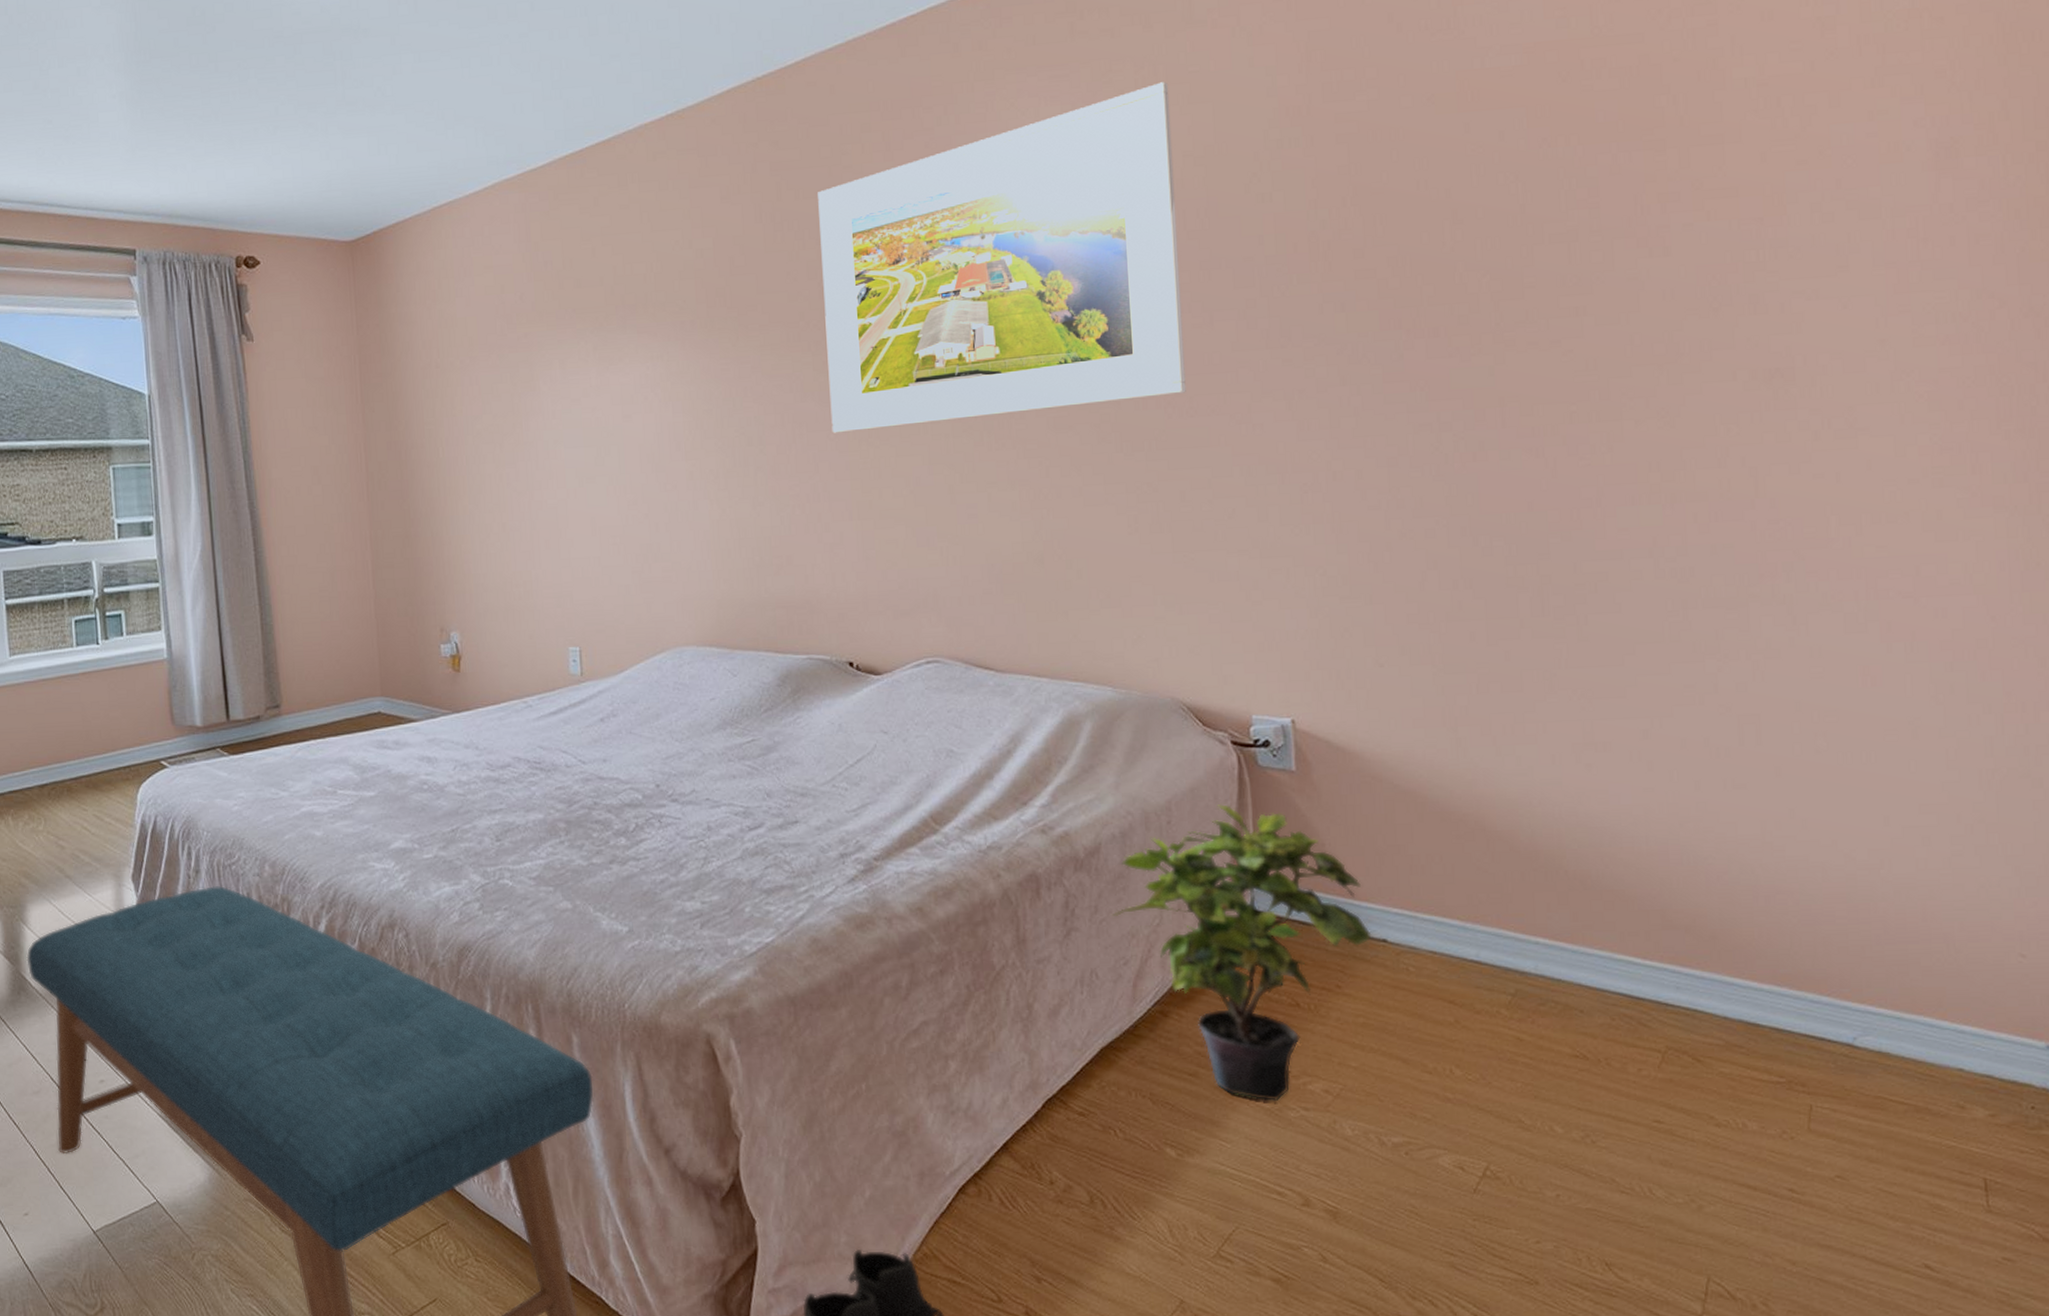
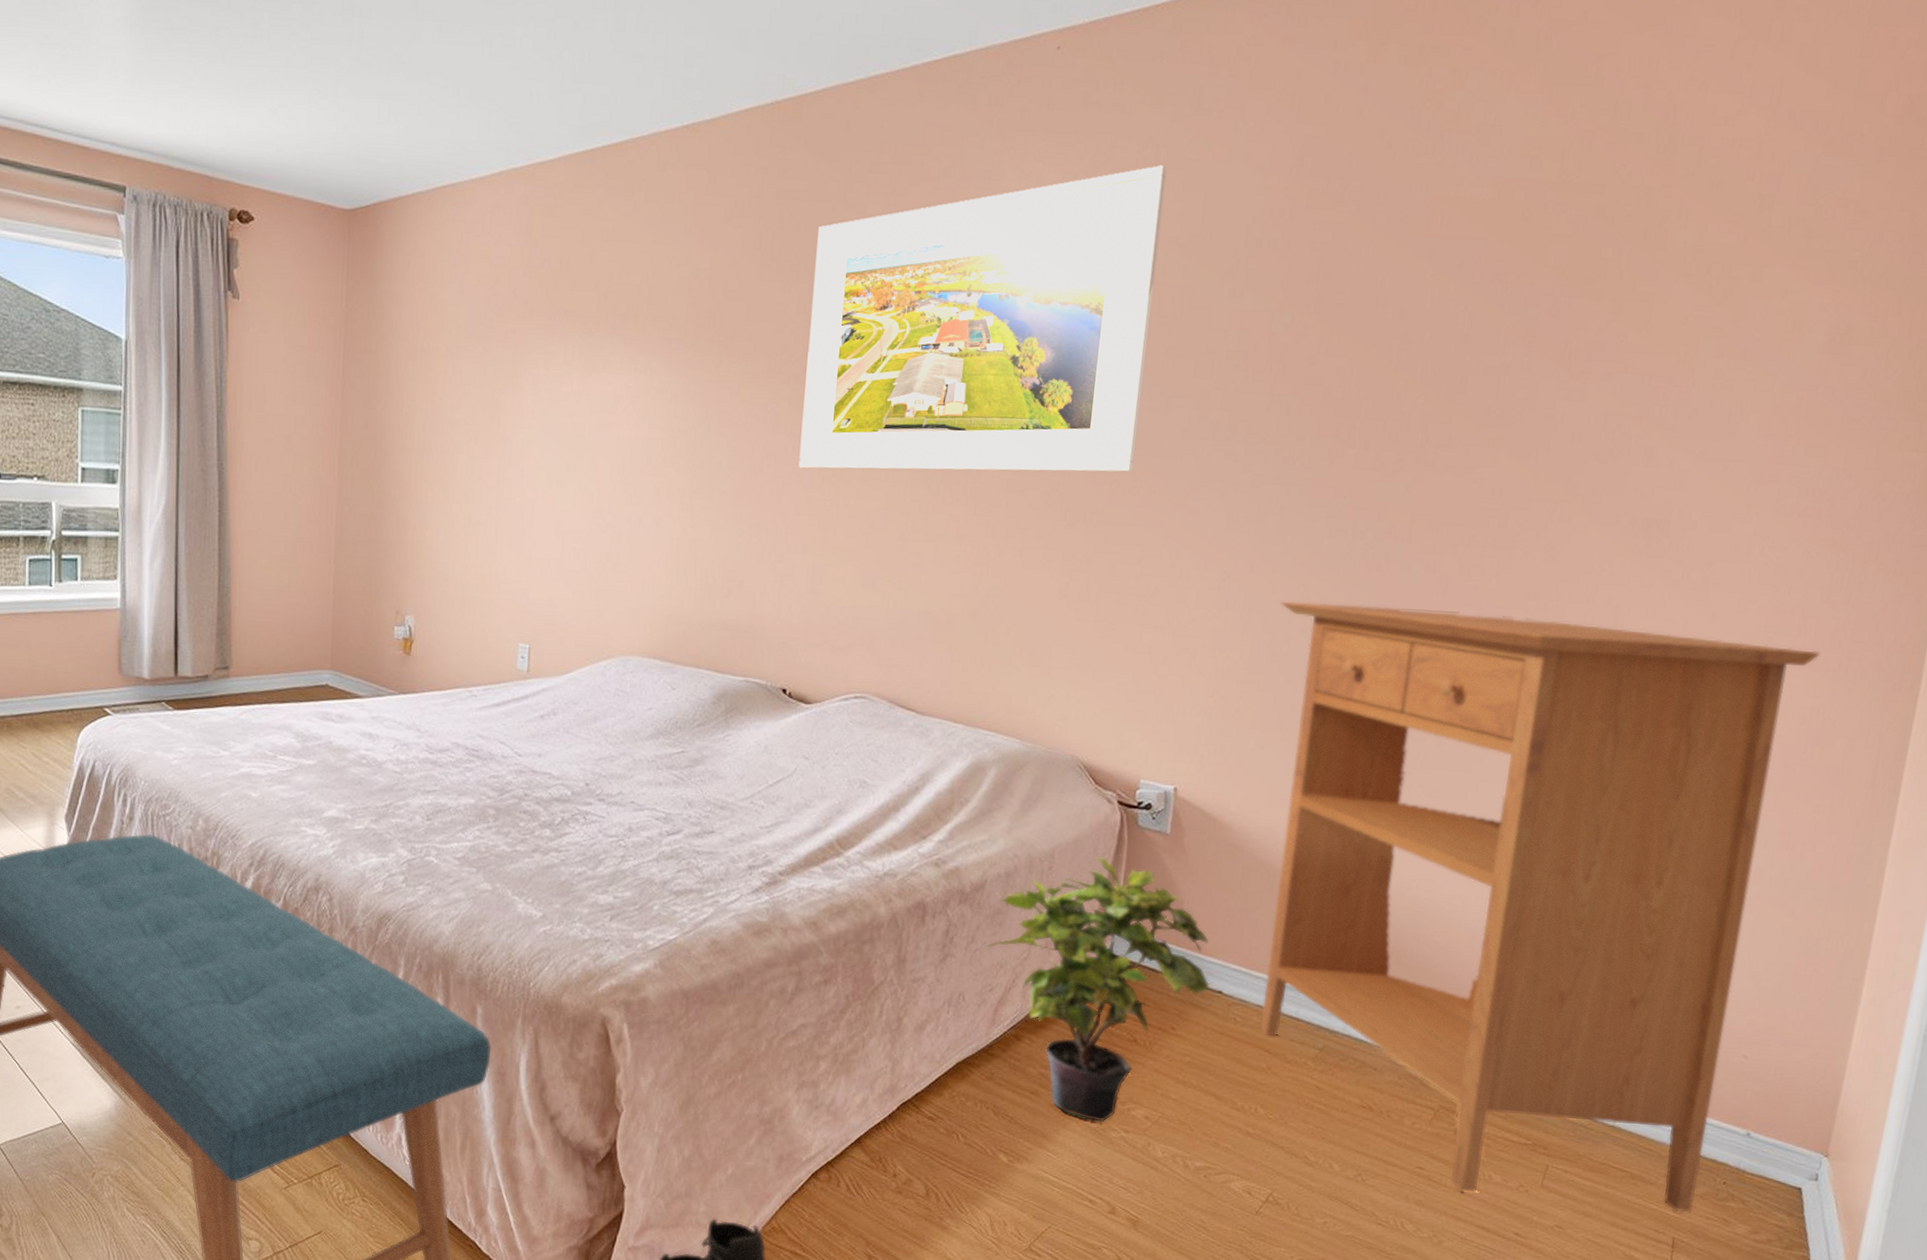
bookshelf: none [1373,487,2004,1148] -> present [1260,601,1821,1213]

